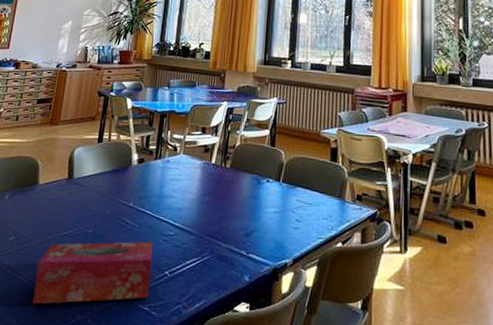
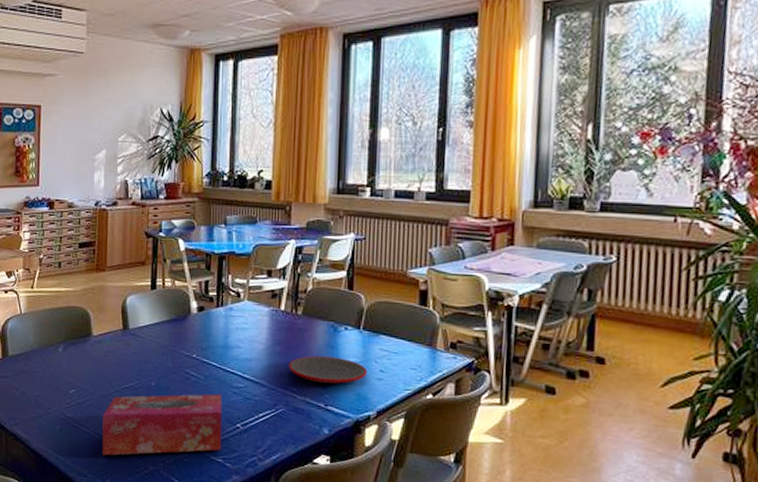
plate: none [216,205,286,232] -> present [289,355,368,384]

